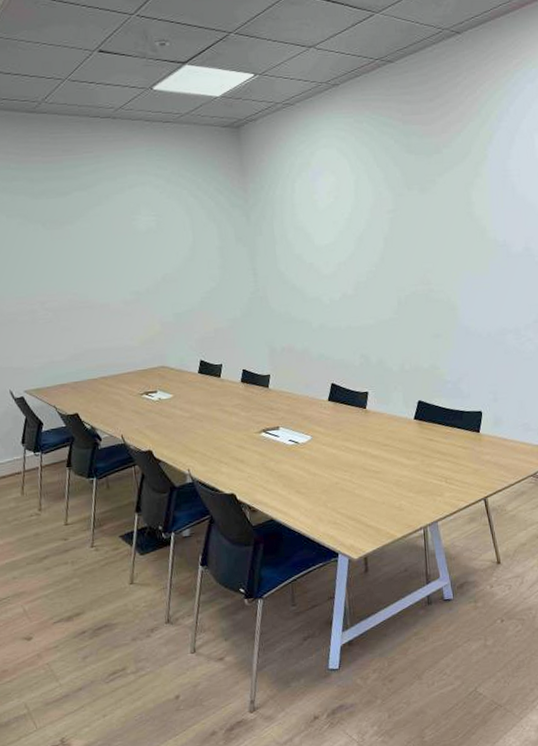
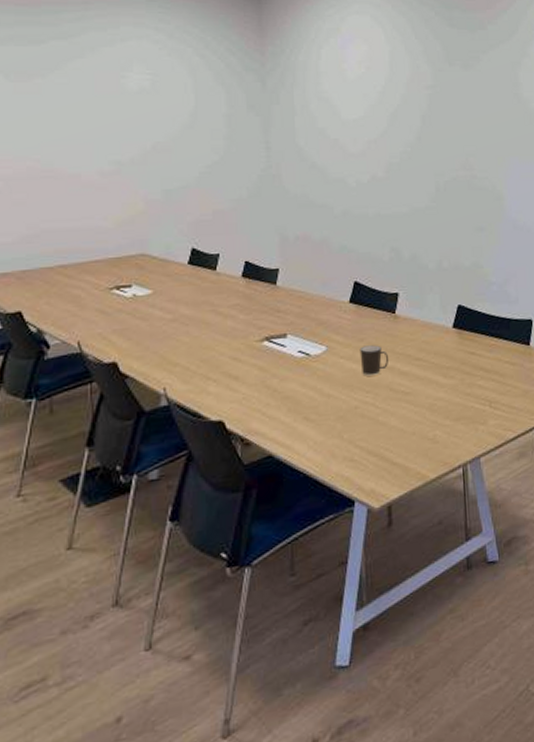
mug: none [338,434,361,460] -> present [359,345,388,377]

